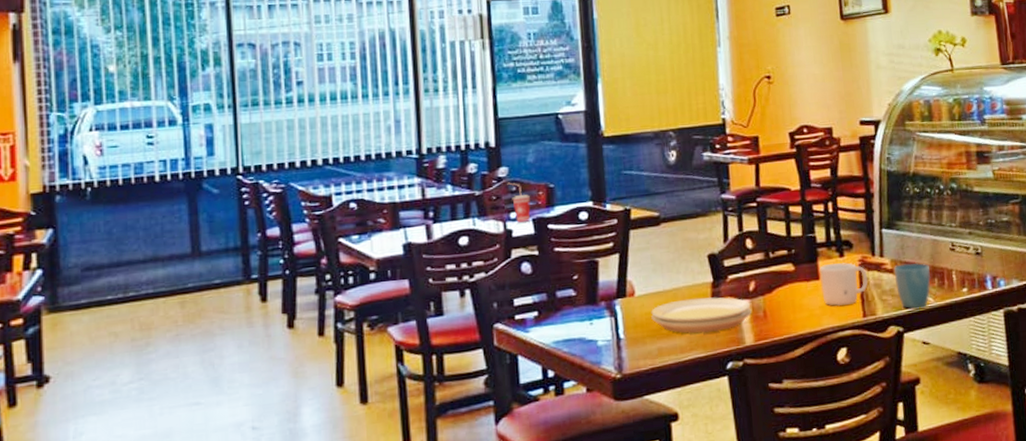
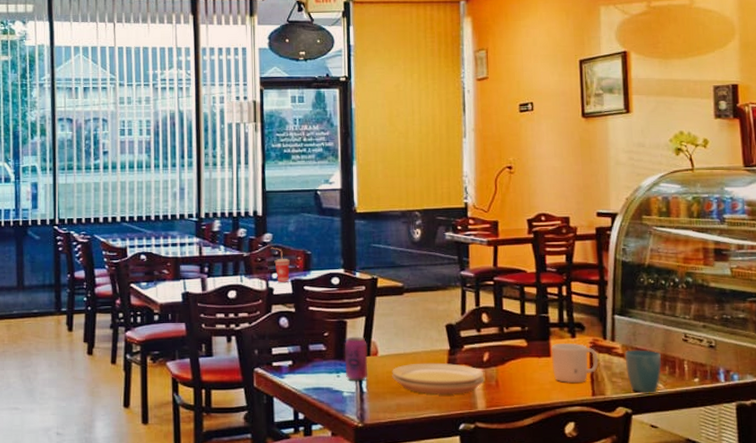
beverage can: none [597,276,625,327] -> present [345,336,368,381]

